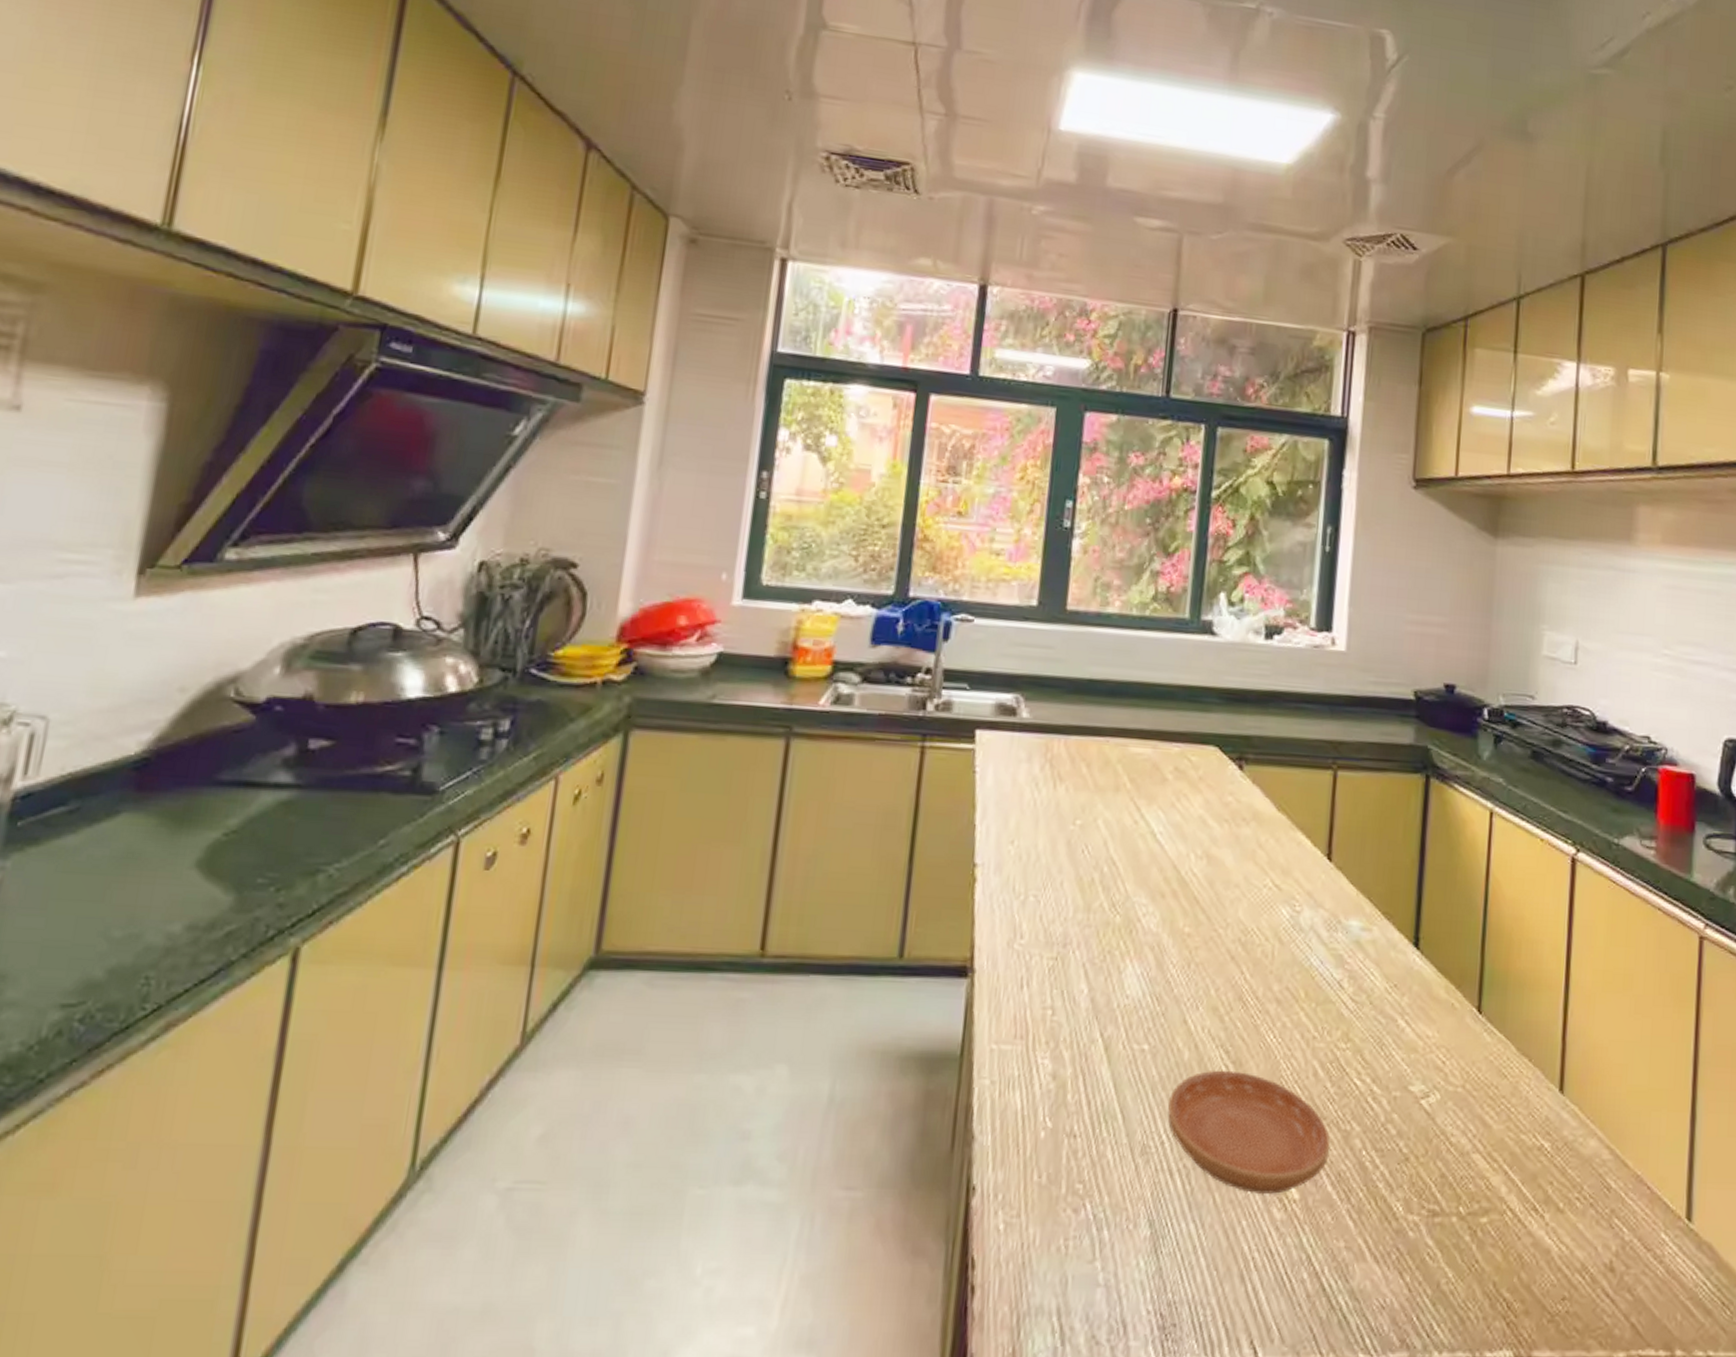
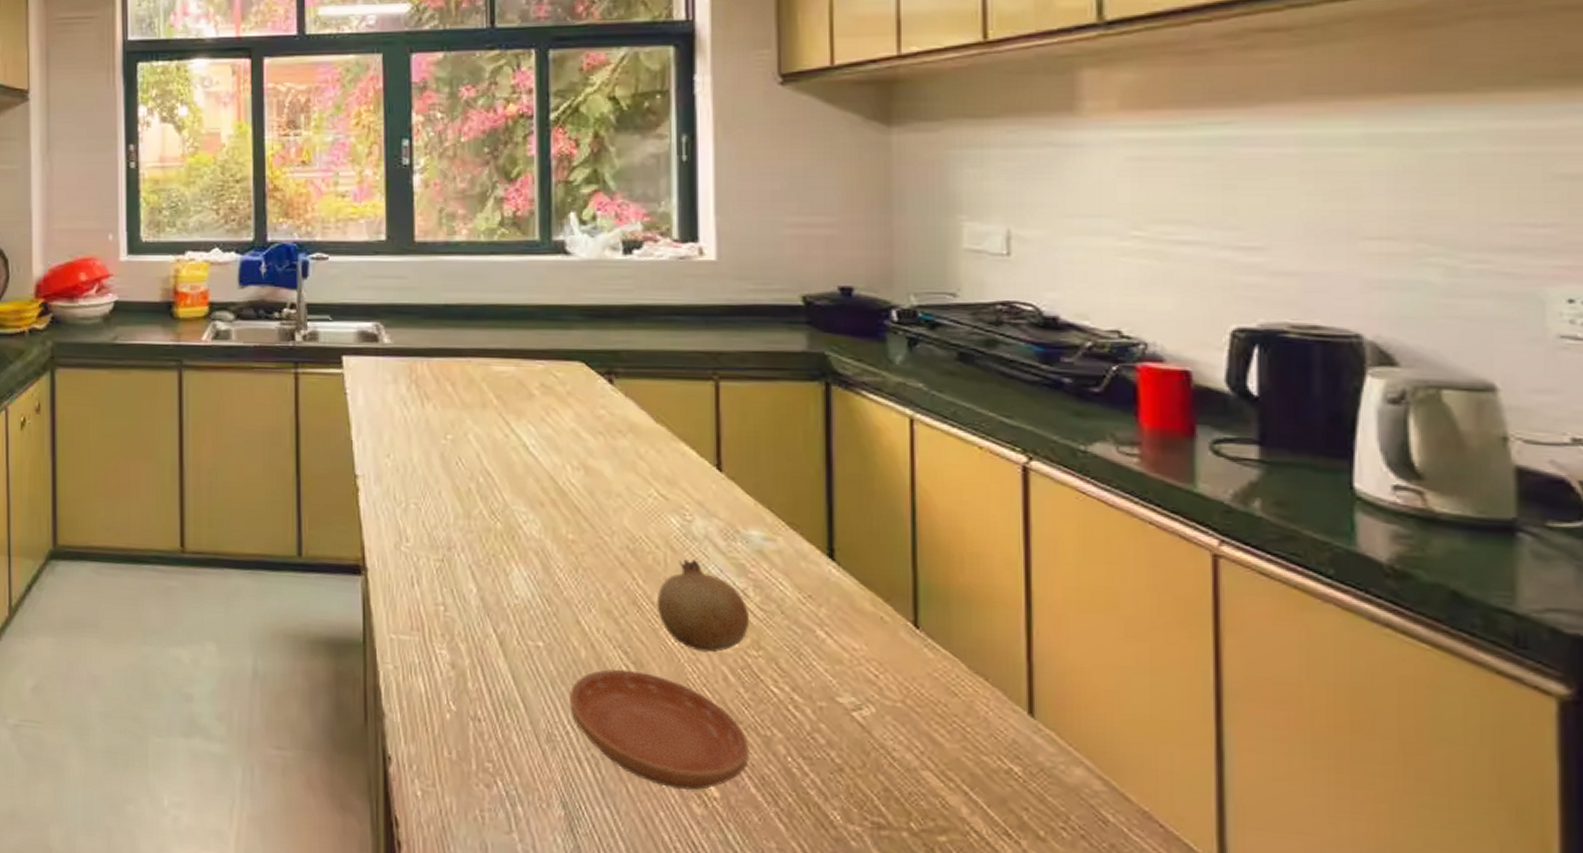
fruit: none [1260,950,1343,1047] -> present [657,558,750,653]

